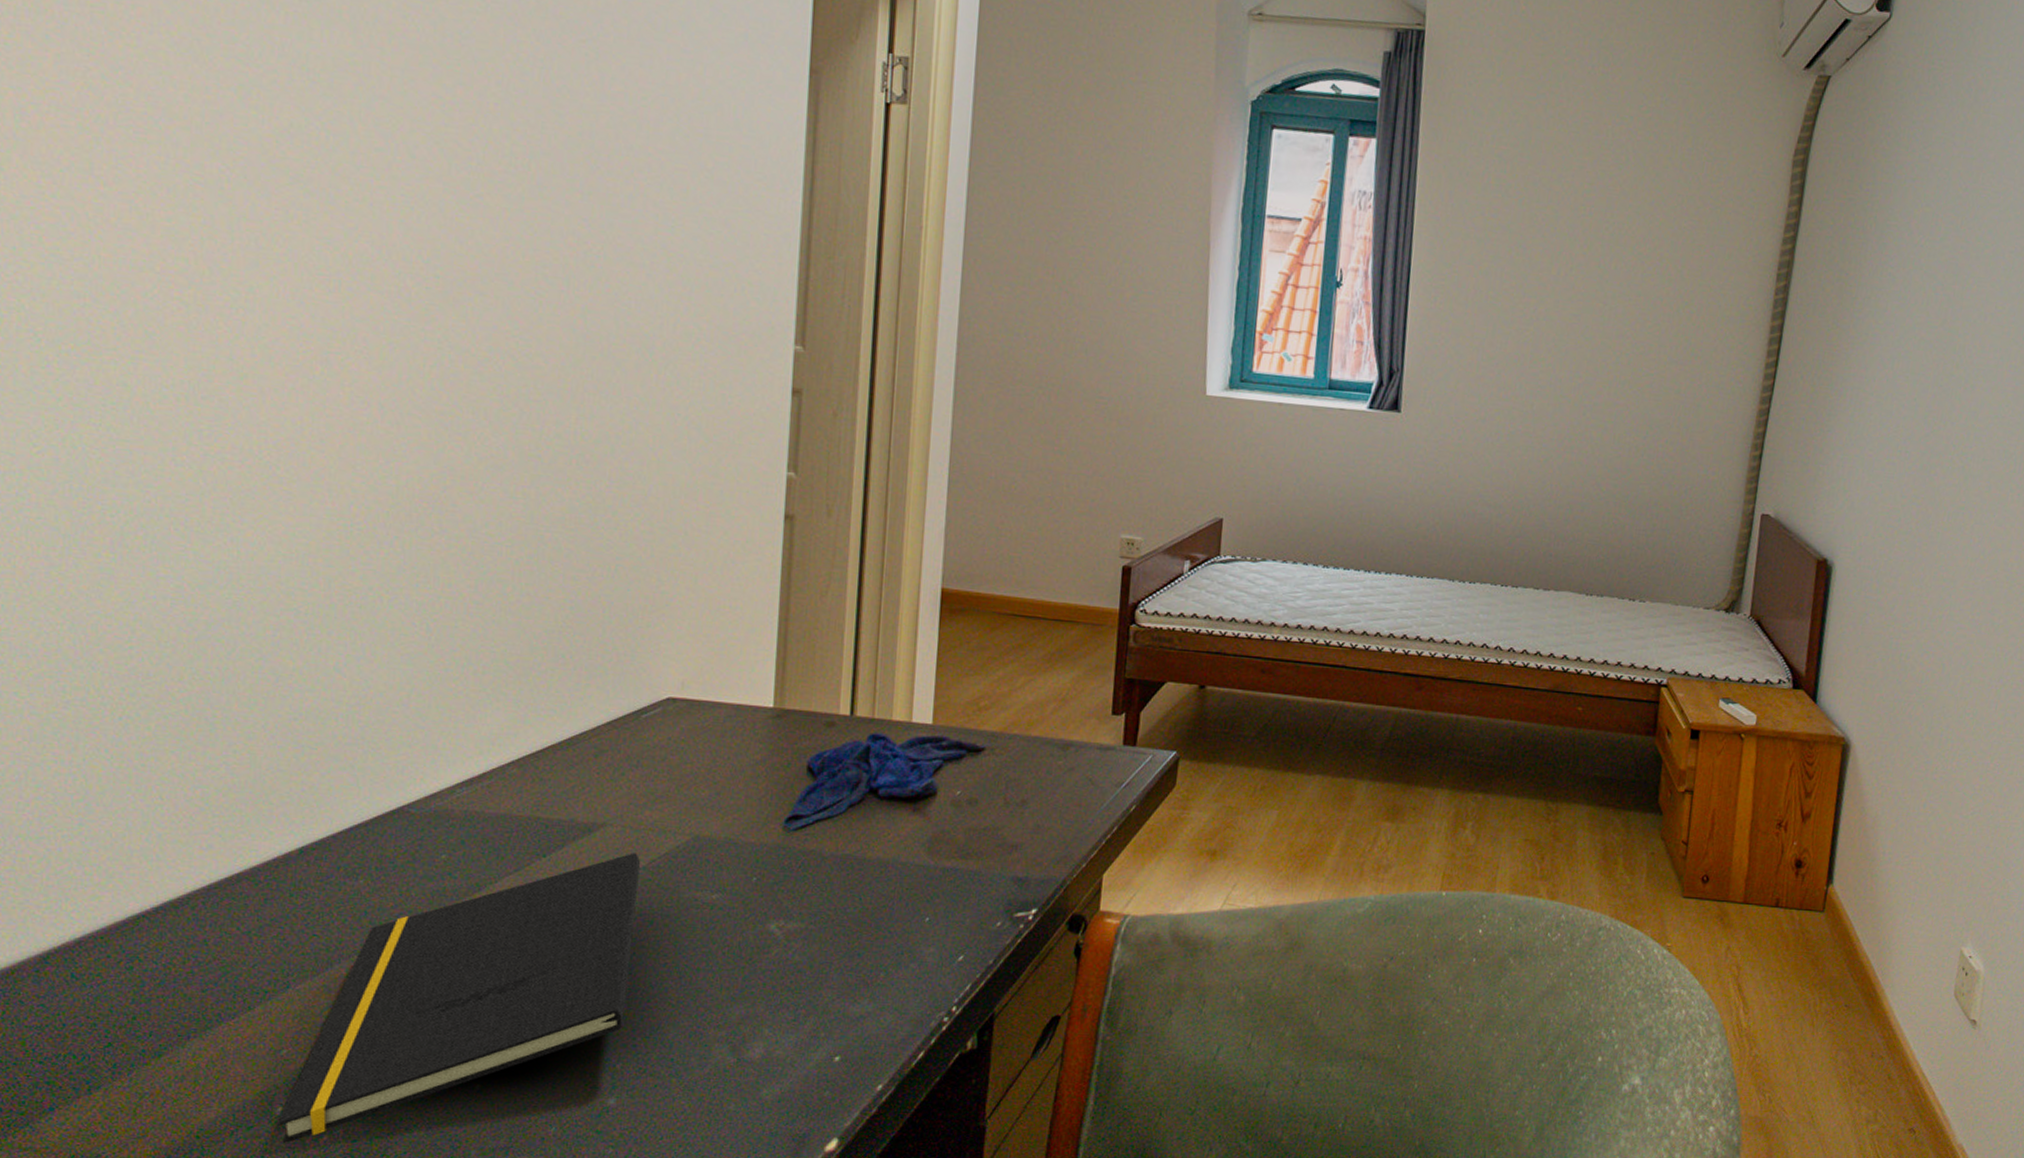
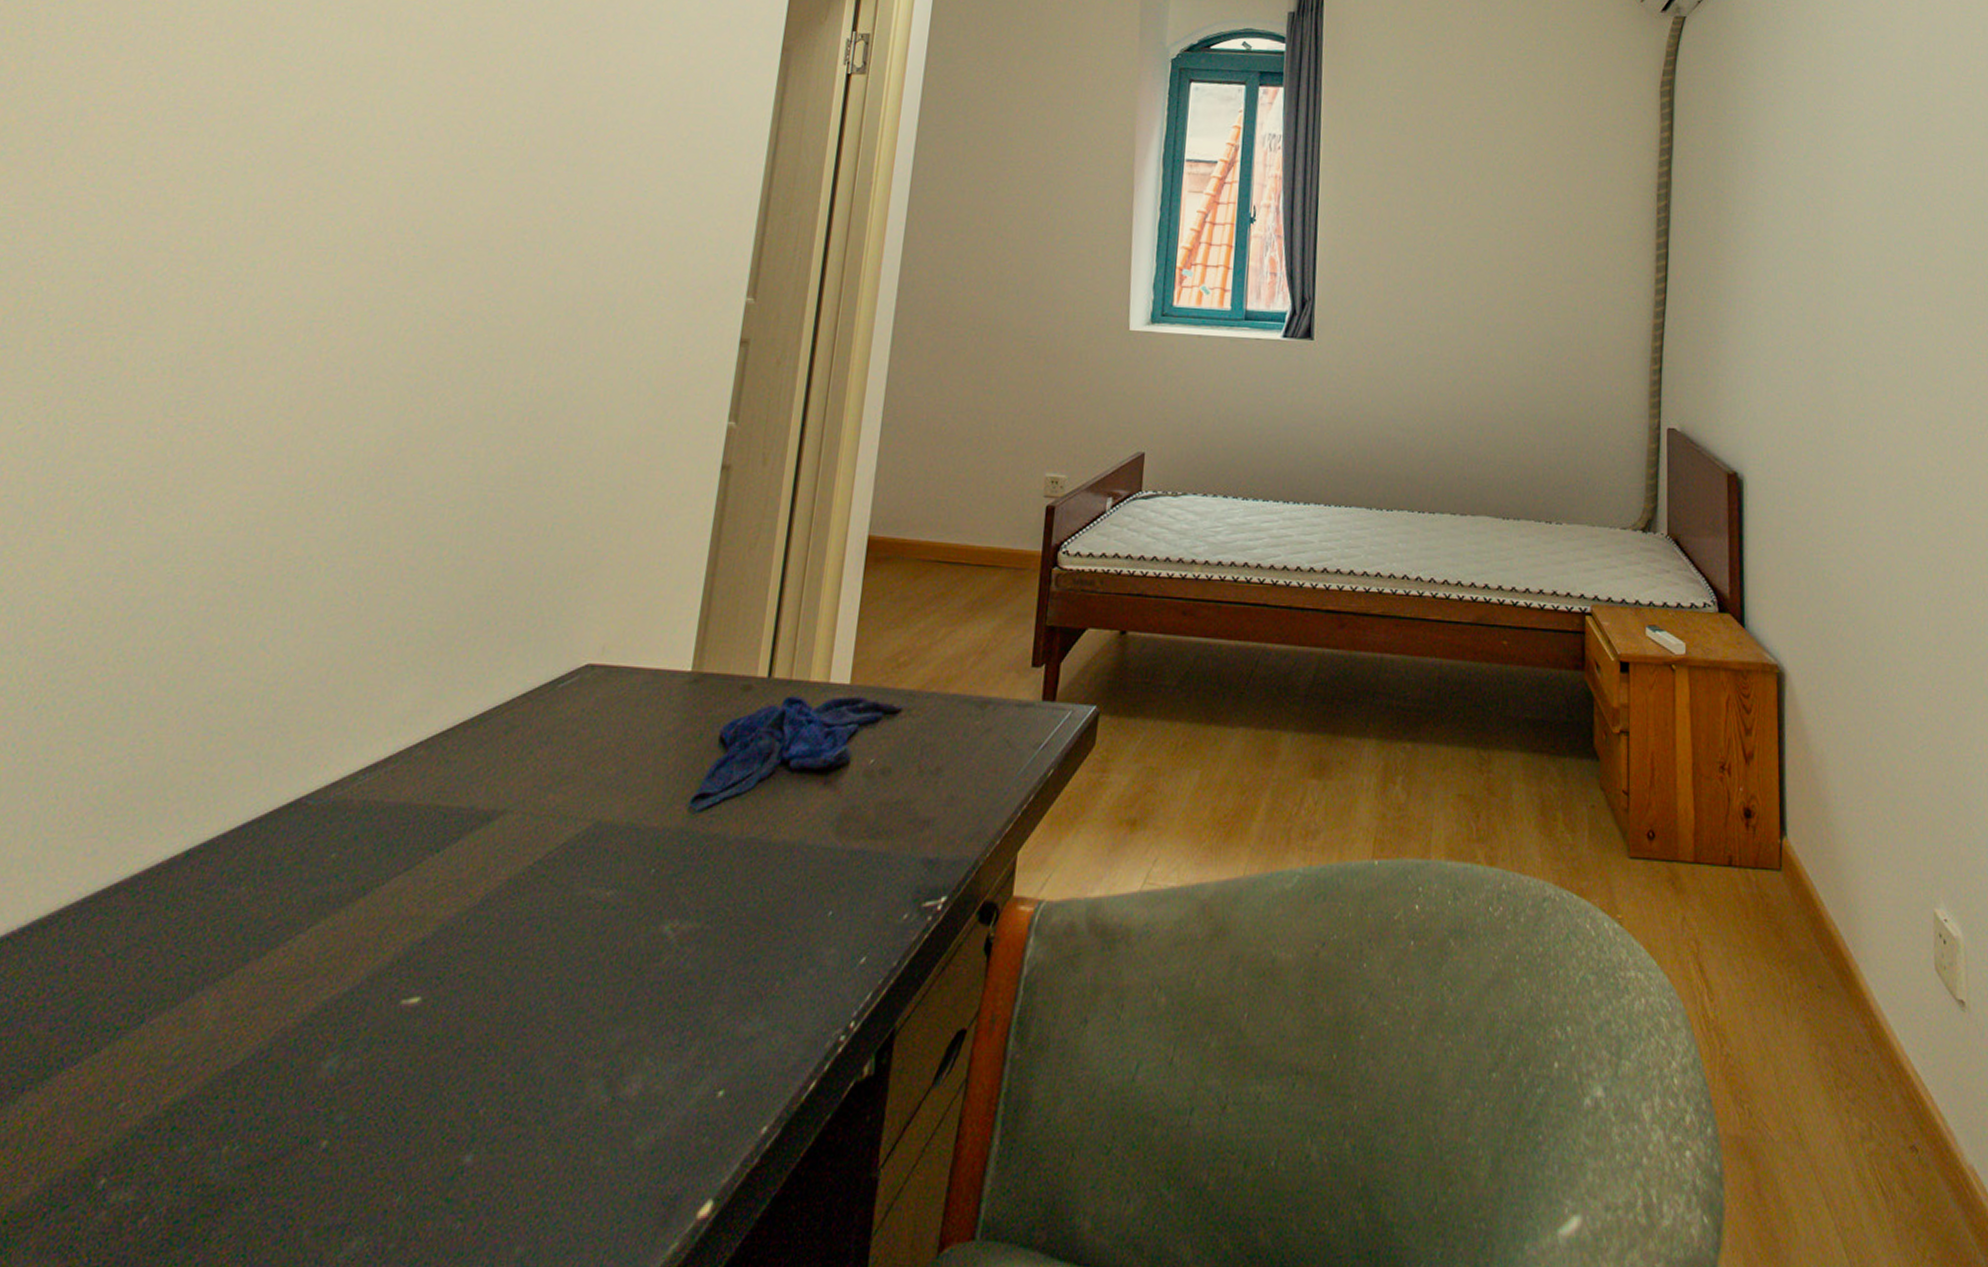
notepad: present [277,852,641,1143] -> none [96,844,537,1227]

